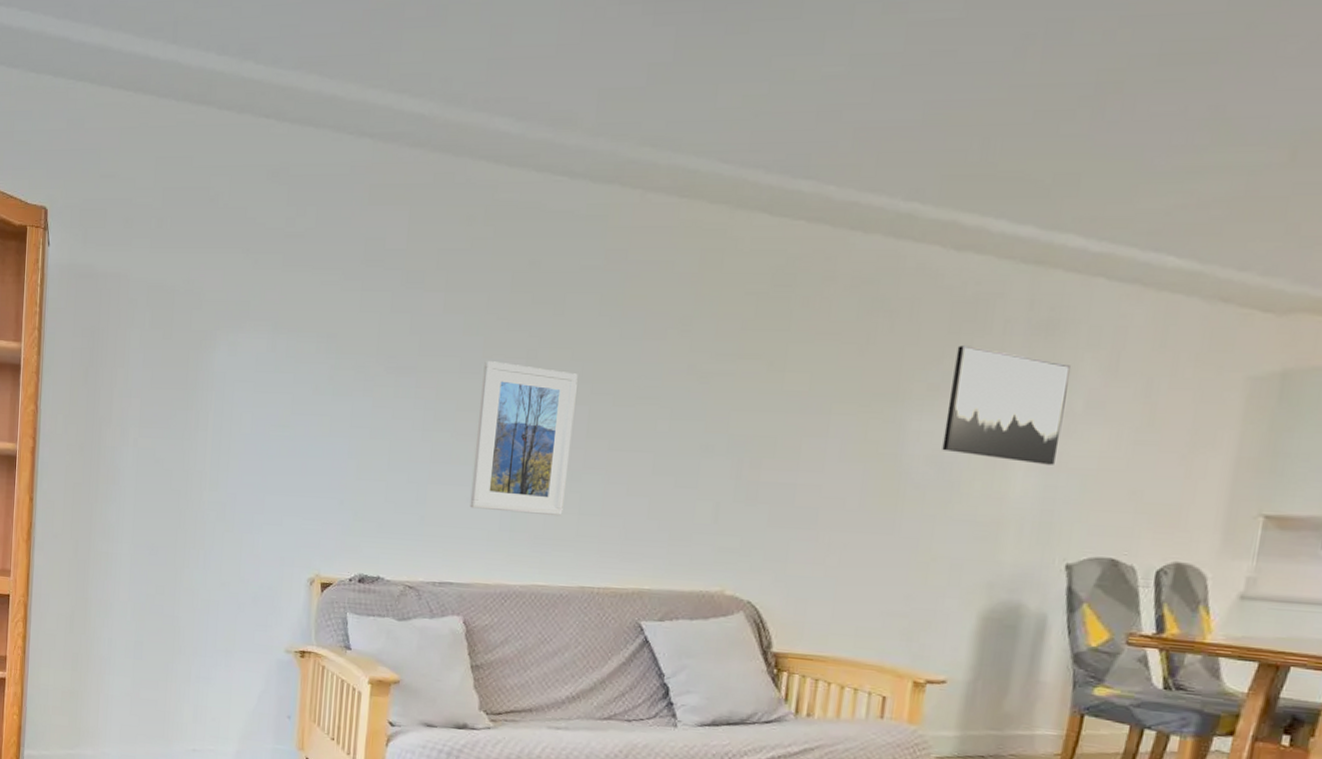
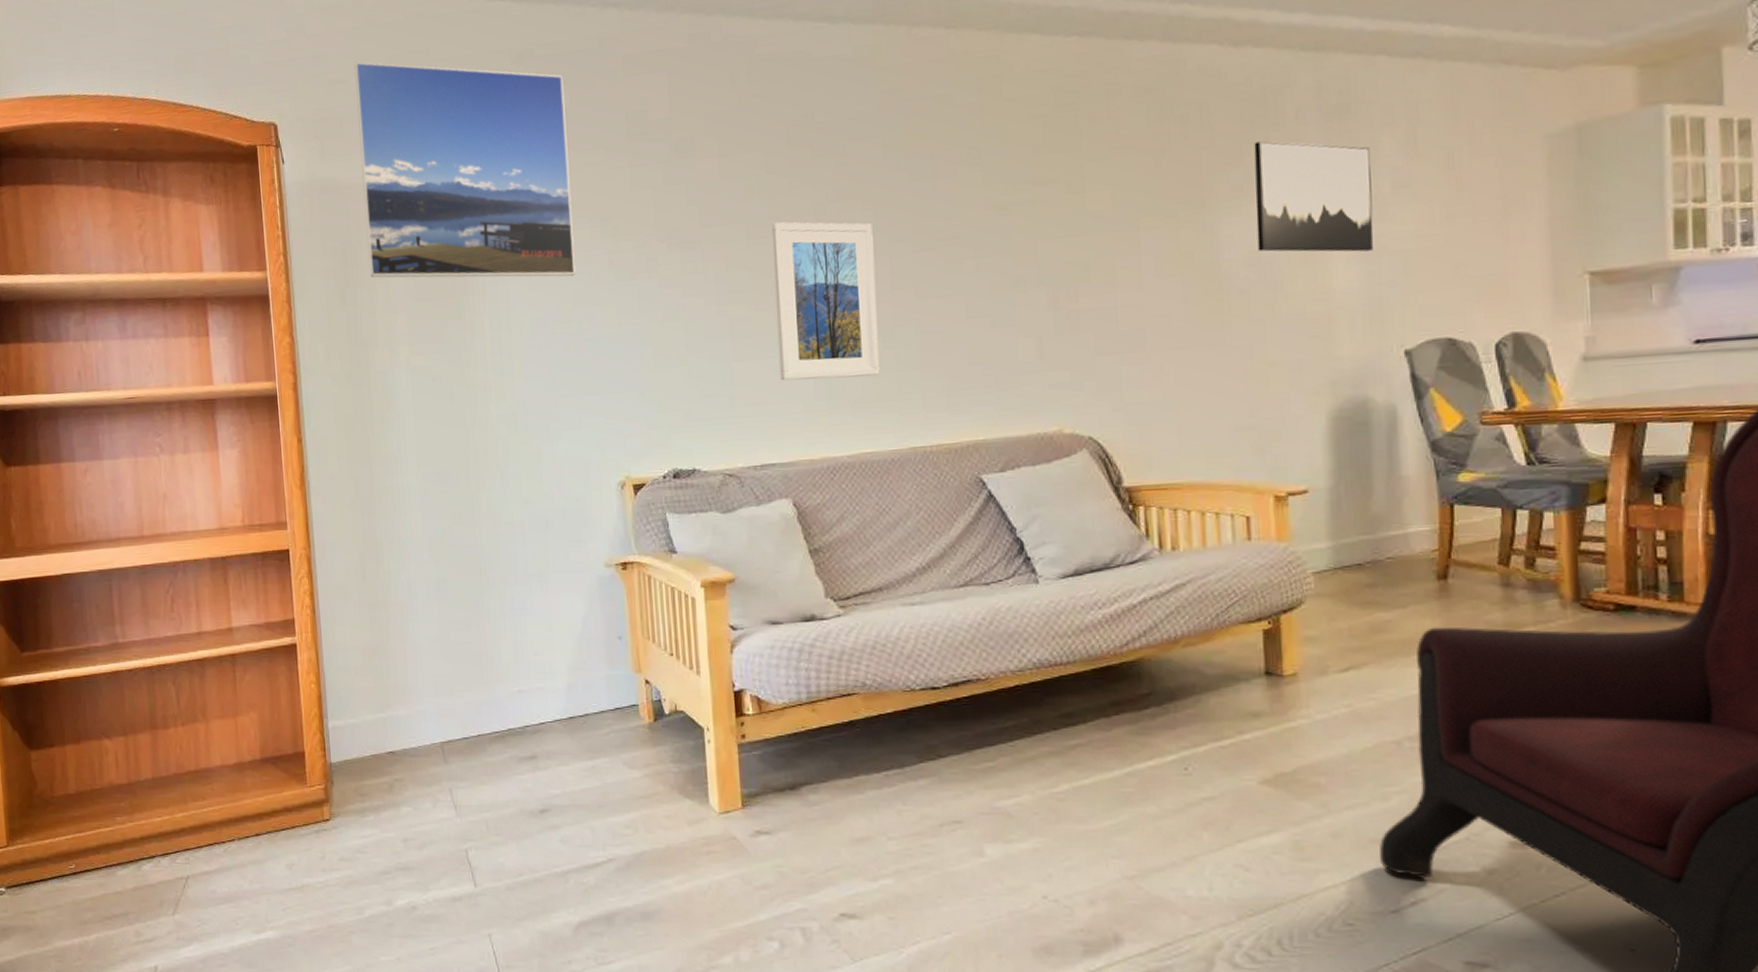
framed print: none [112,159,312,385] -> present [354,61,576,278]

